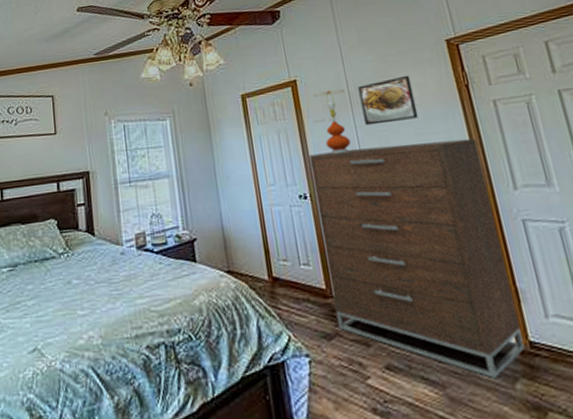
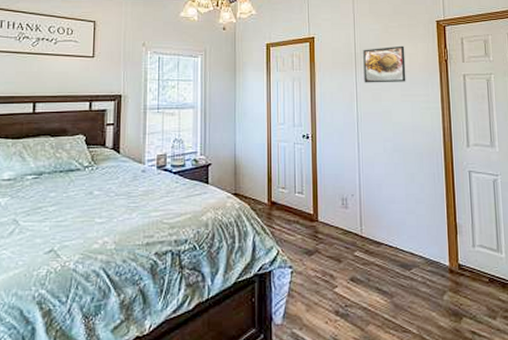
dresser: present [309,138,525,380] -> none [316,102,454,292]
table lamp: present [314,89,351,154] -> none [324,50,352,103]

